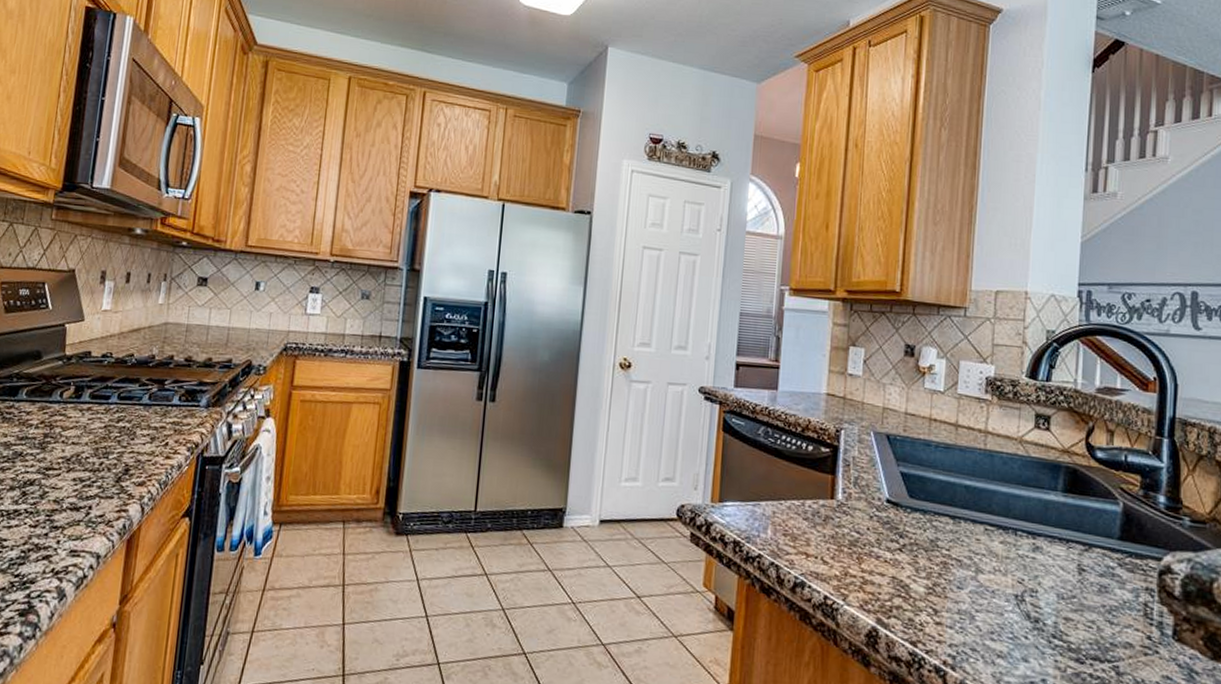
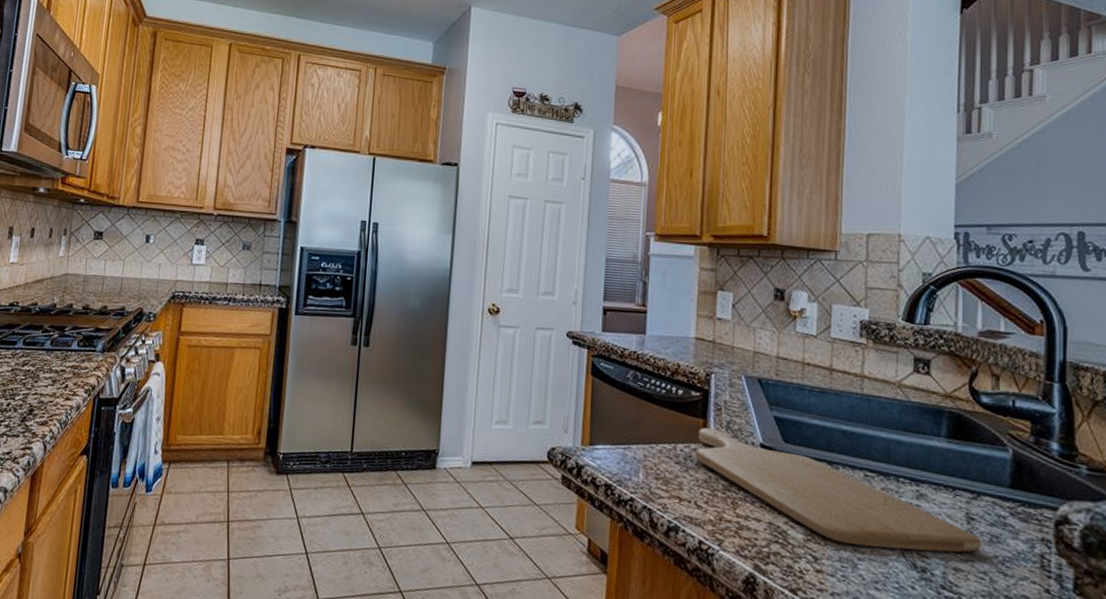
chopping board: none [823,484,1091,603] -> present [695,428,981,553]

